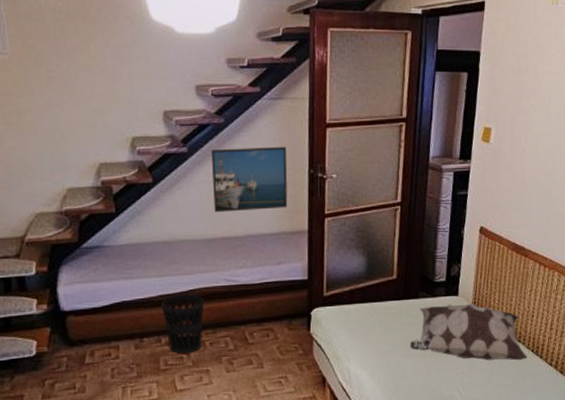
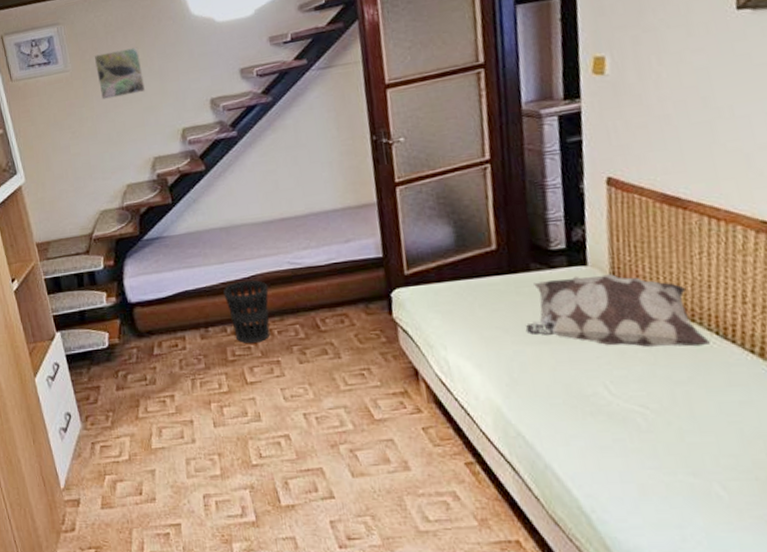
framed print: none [38,41,96,94] -> present [94,47,146,100]
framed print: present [212,146,288,213] -> none [262,115,351,194]

